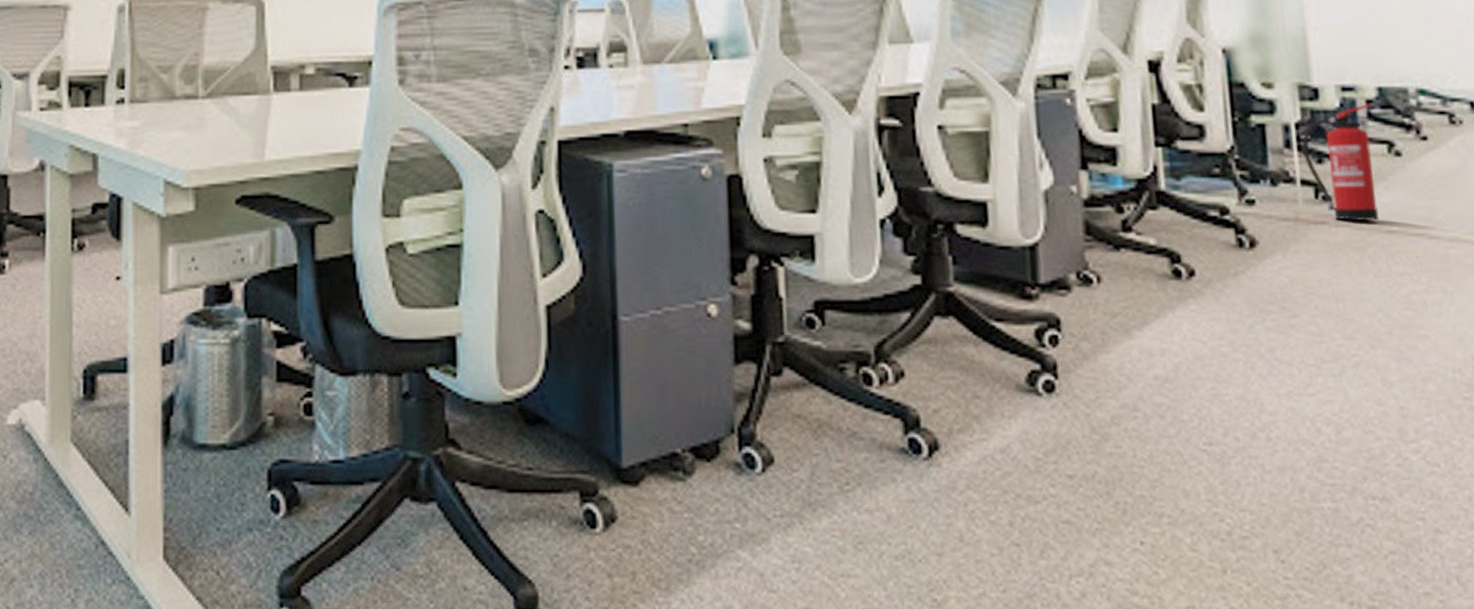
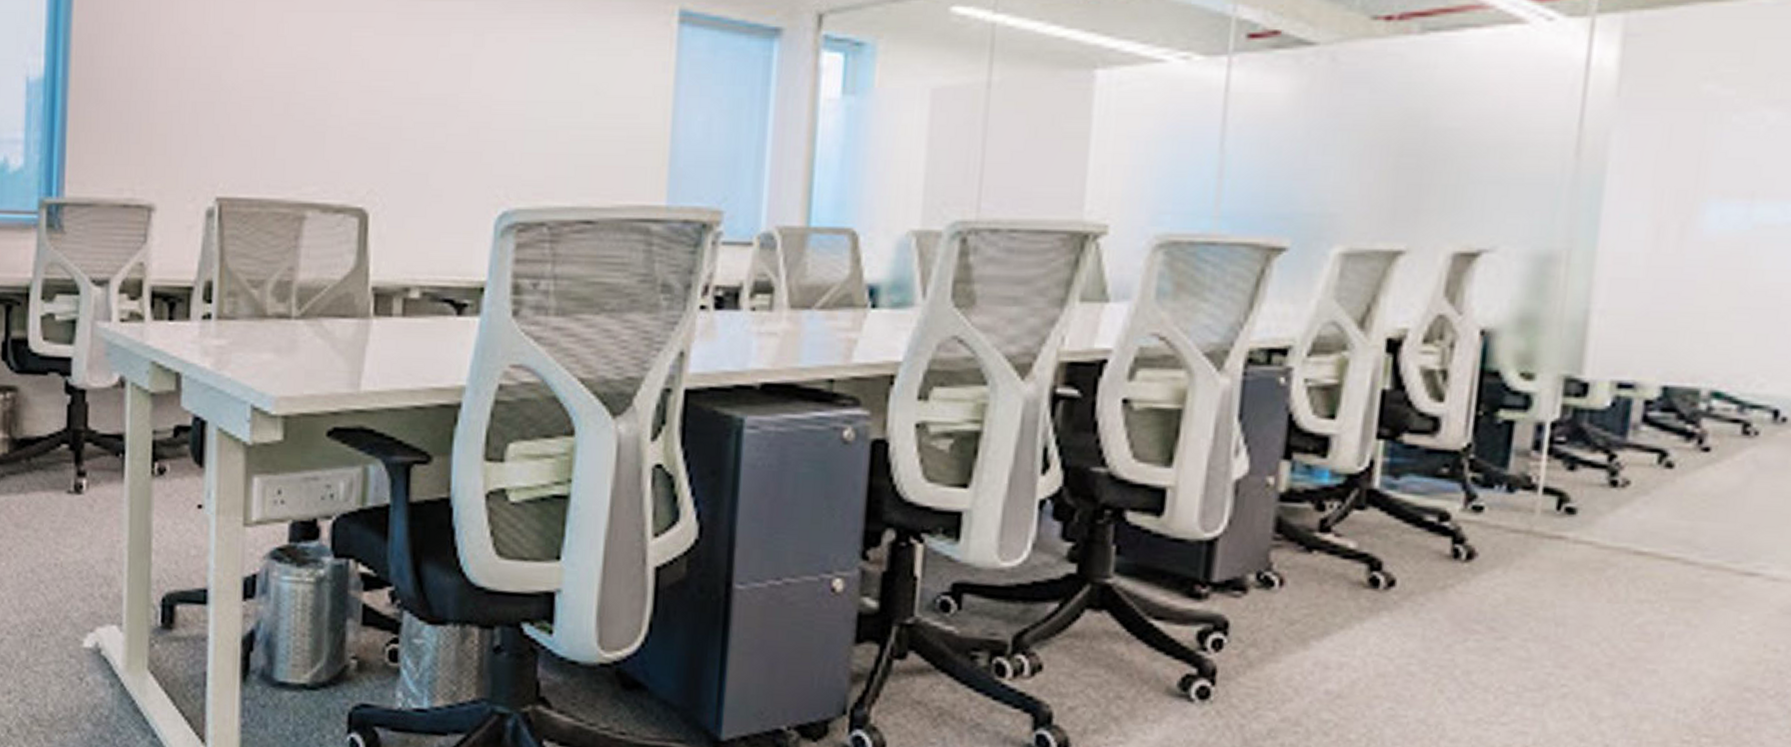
fire extinguisher: present [1301,104,1379,222] -> none [1553,405,1652,540]

